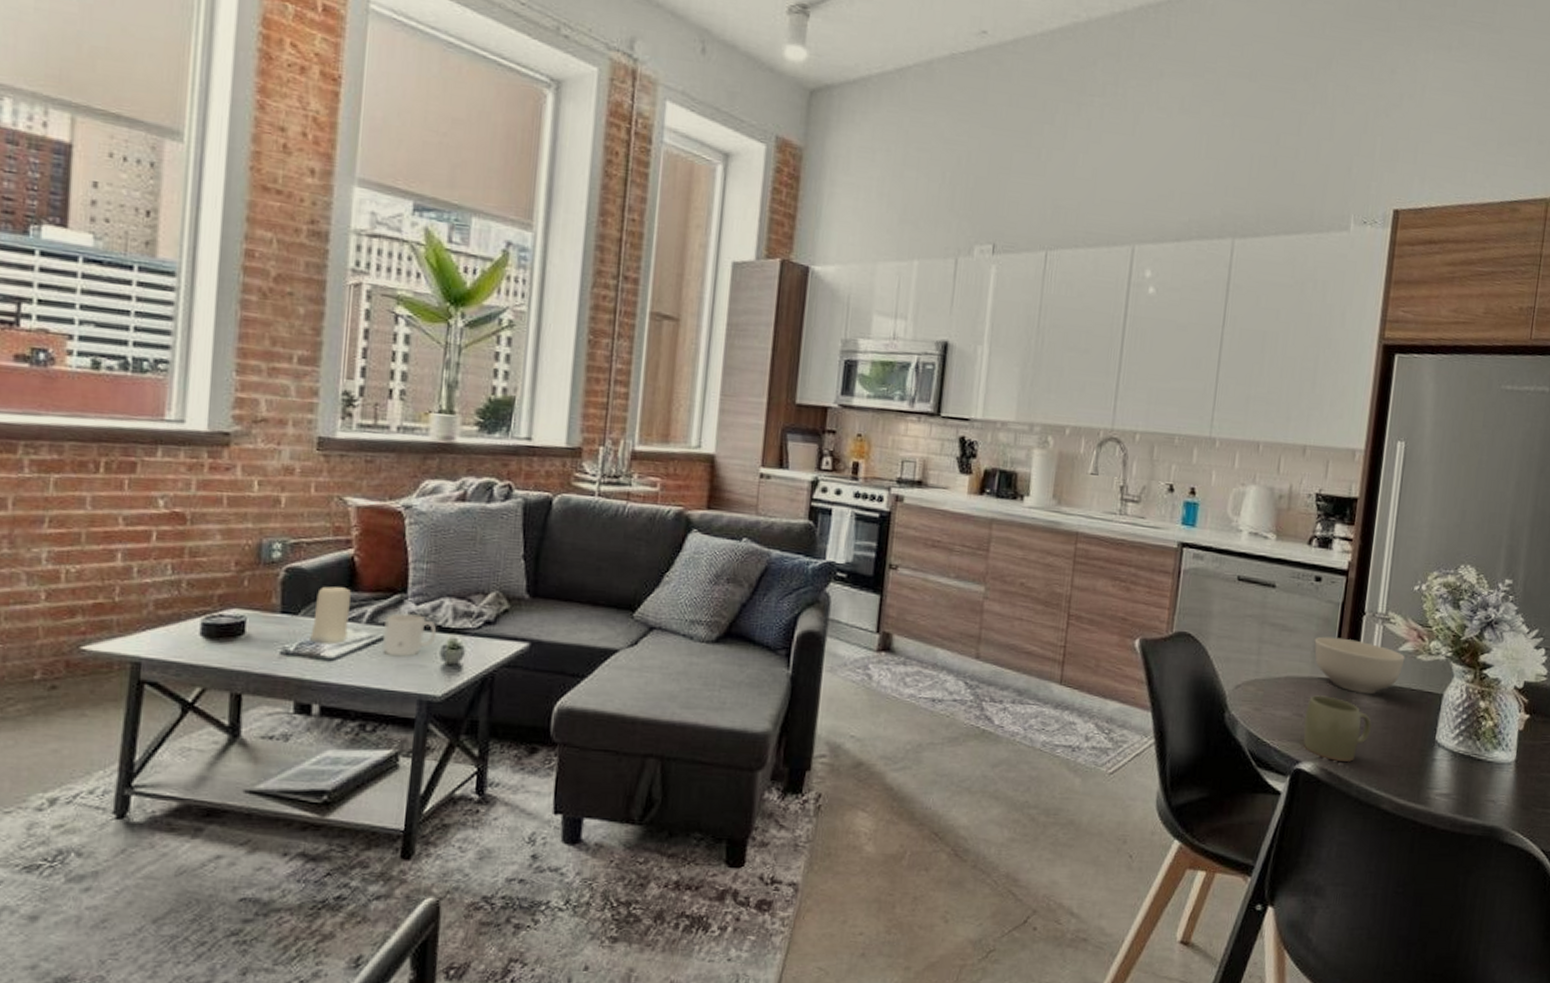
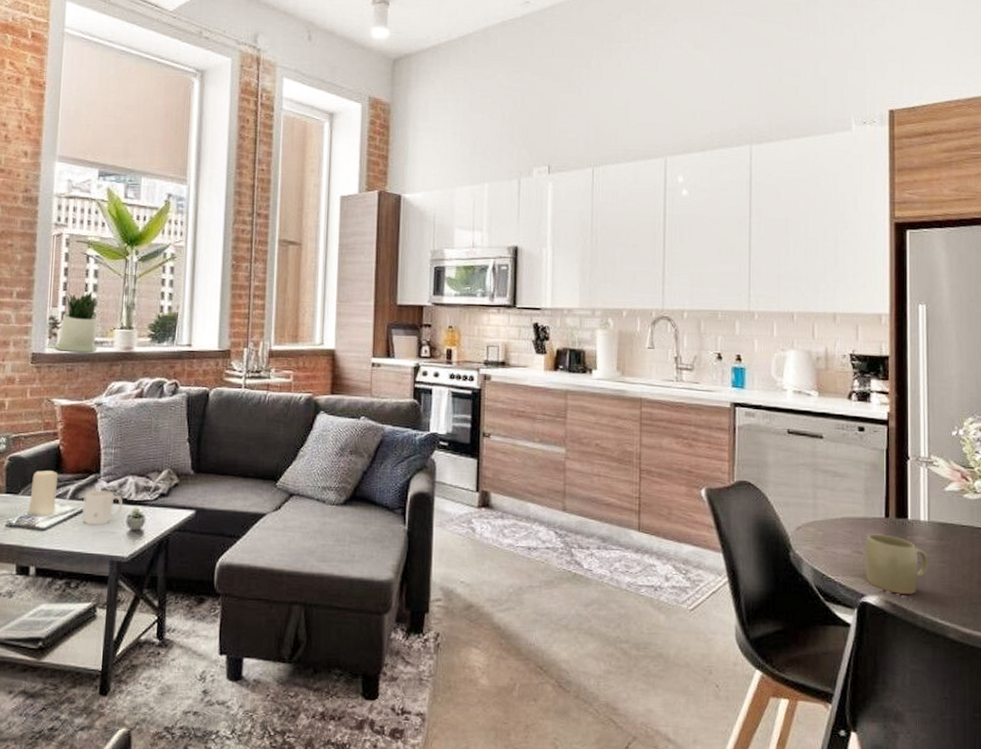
planter: none [348,357,410,442] -> present [54,290,99,353]
bowl: present [1314,636,1405,694] -> none [865,480,952,531]

